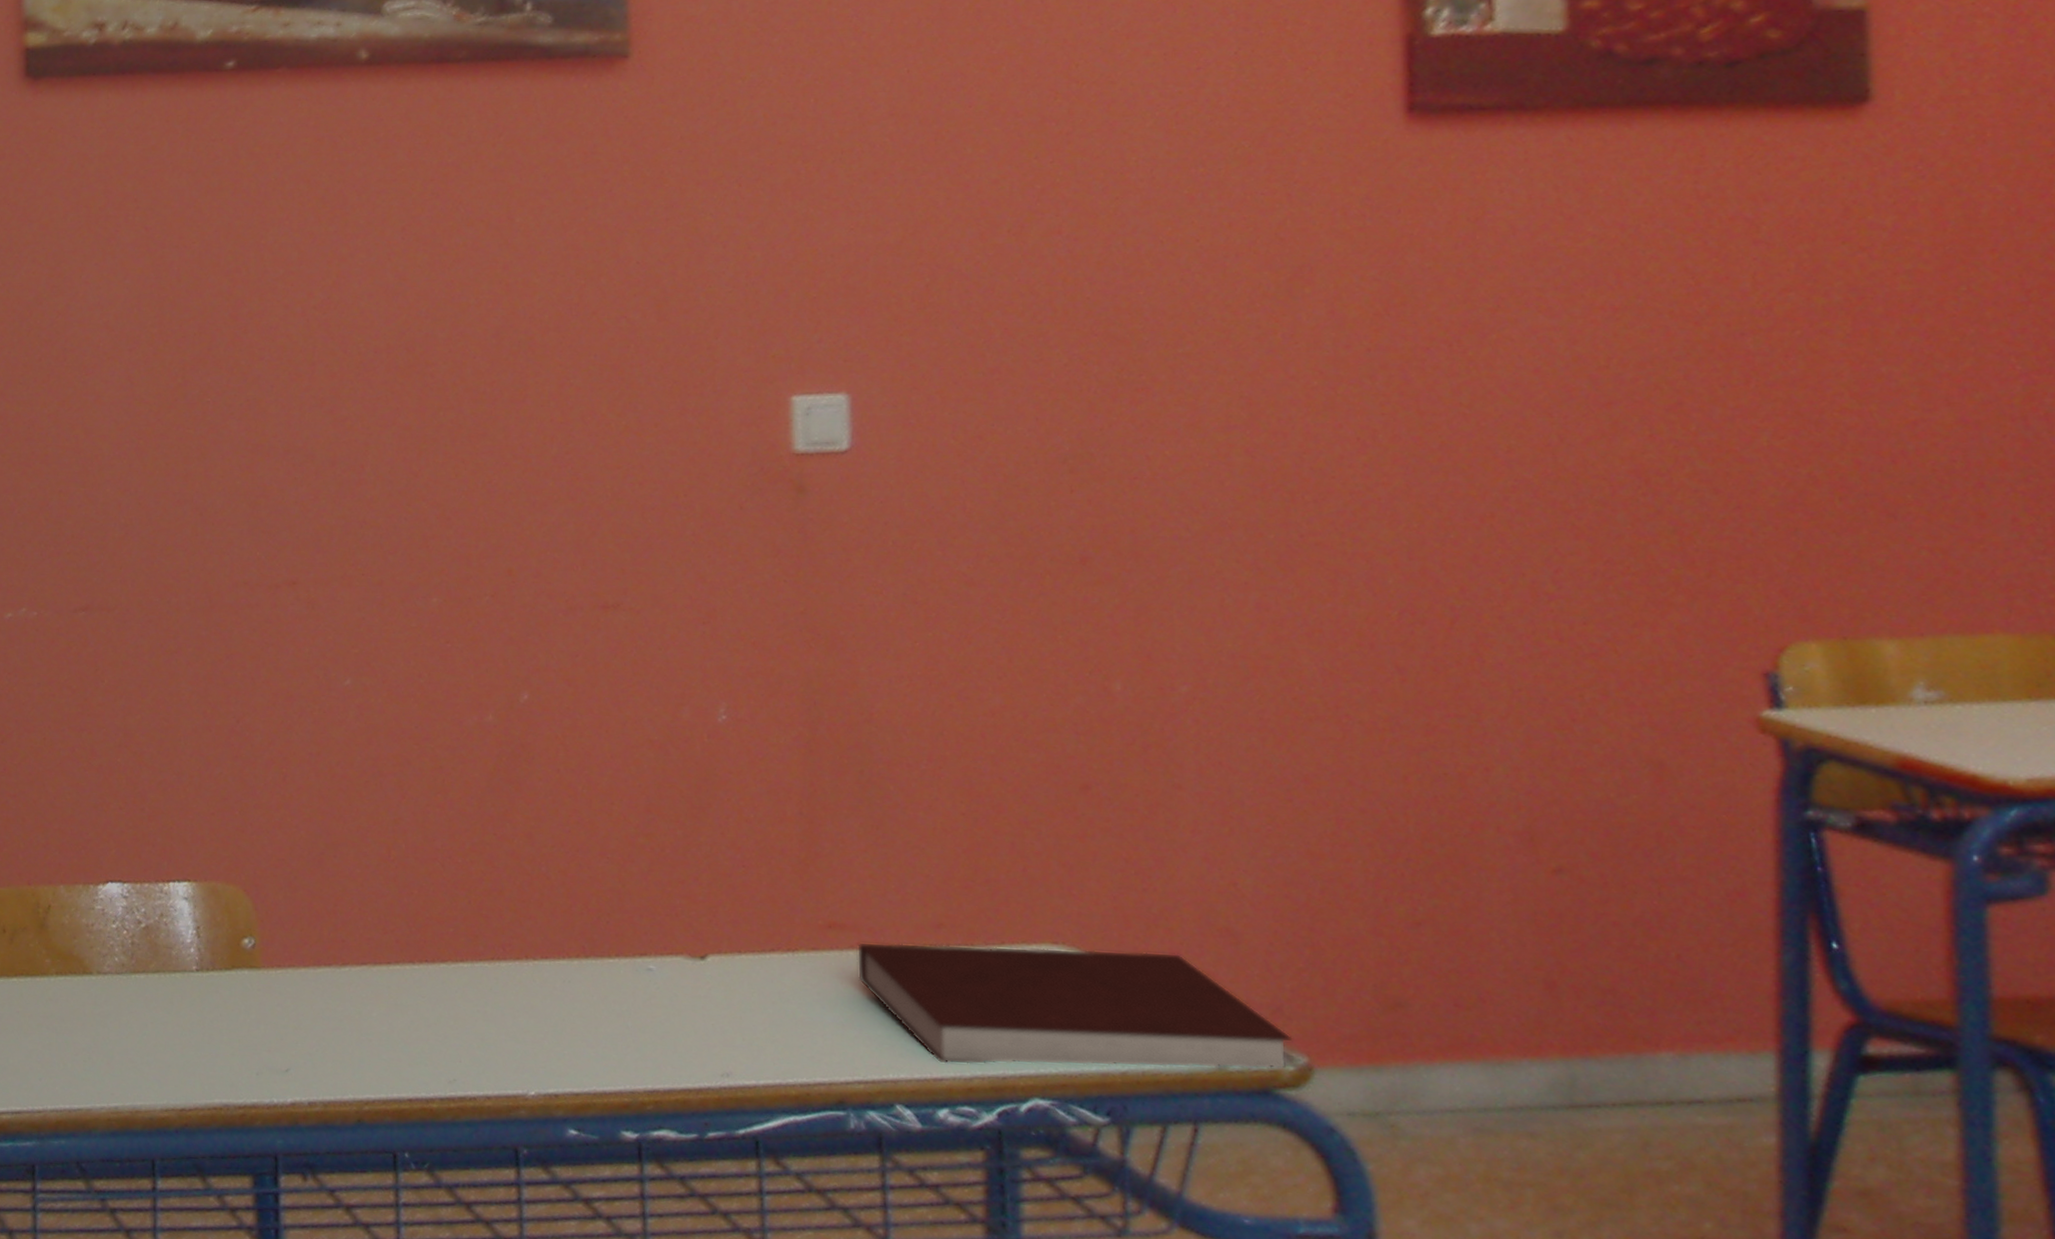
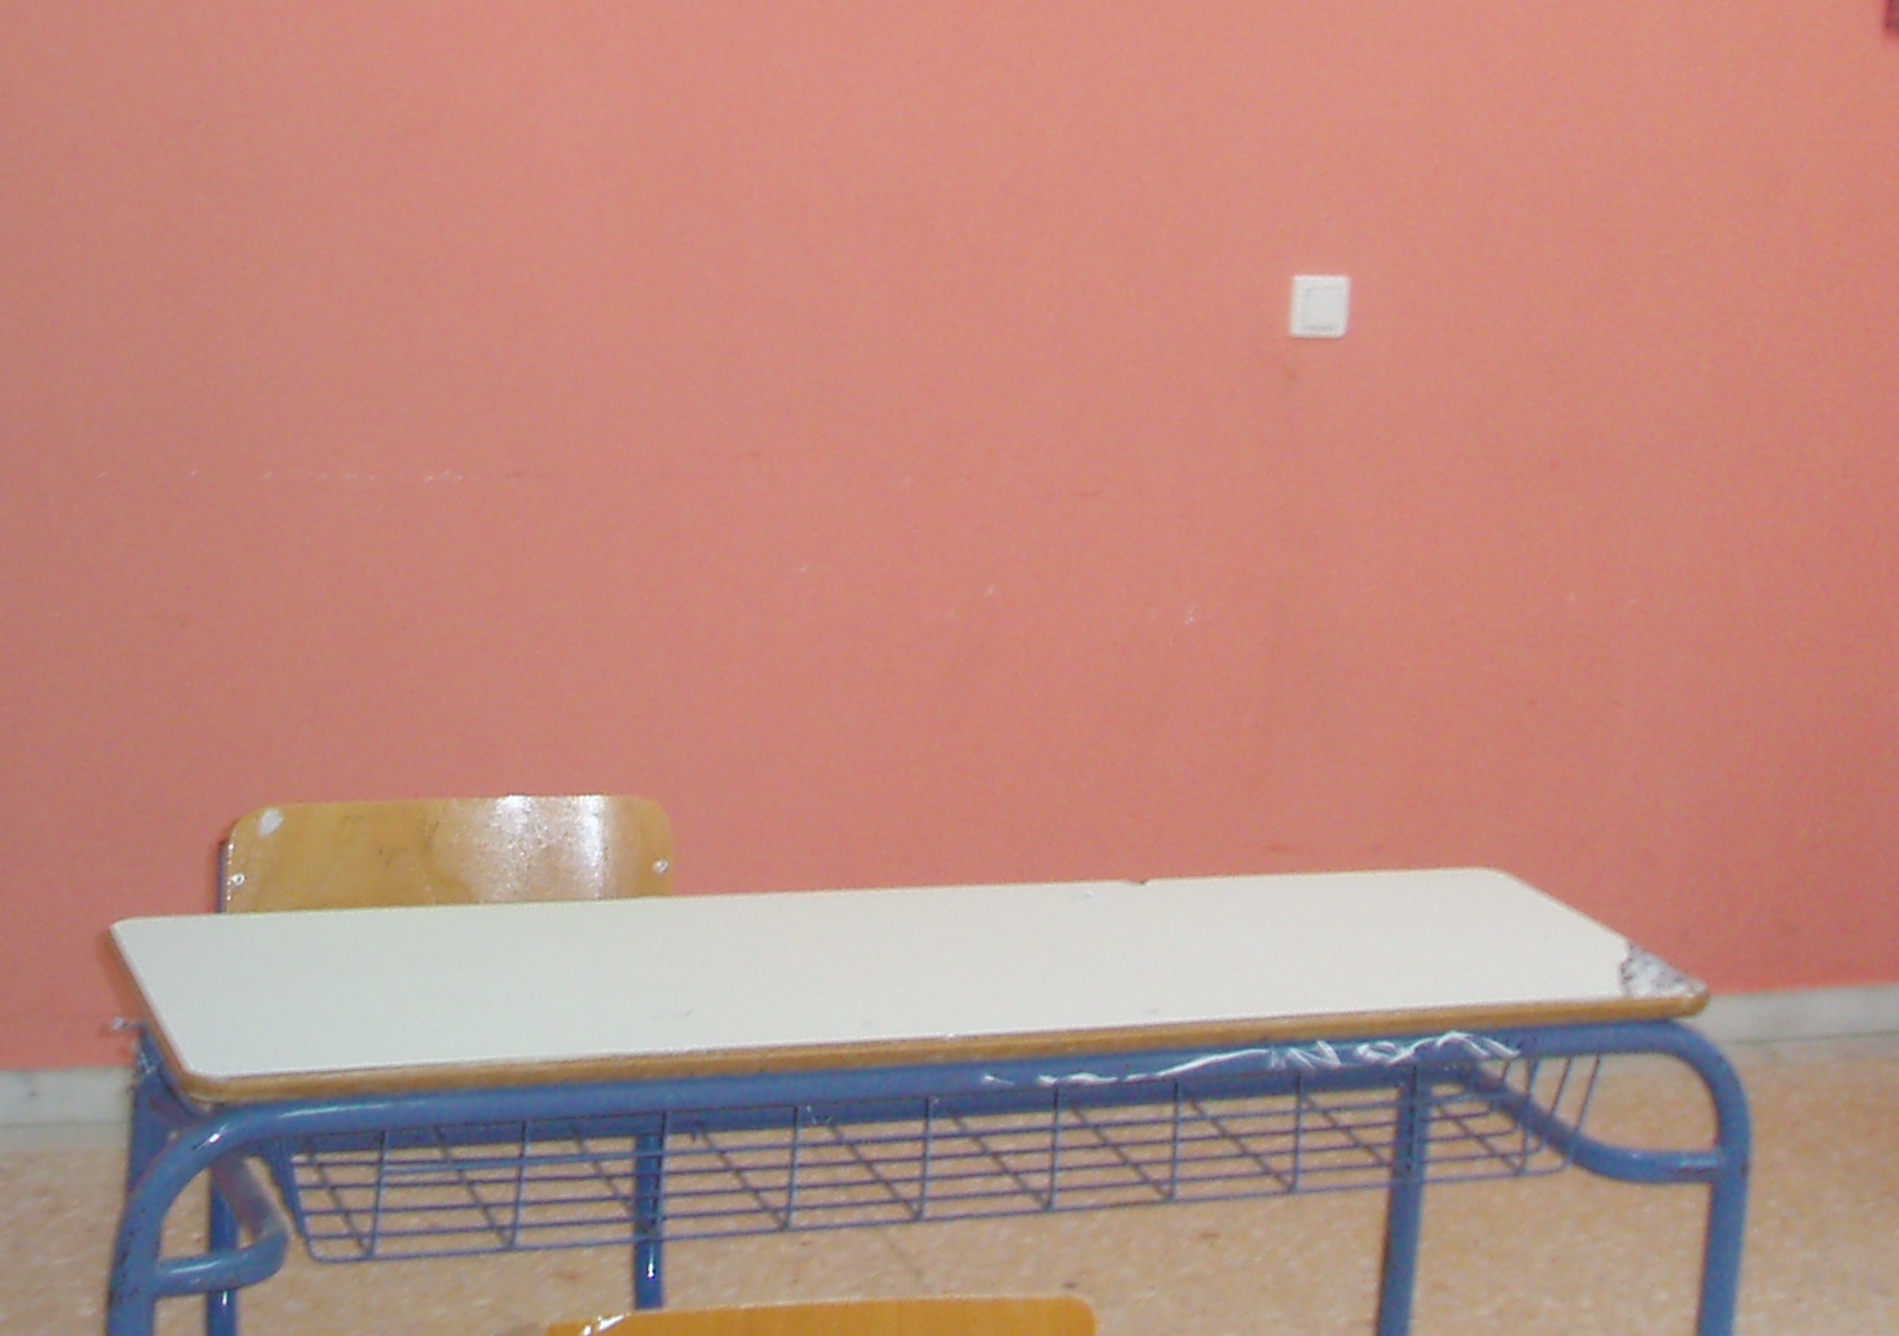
notebook: present [856,941,1293,1070] -> none [1294,865,1695,998]

